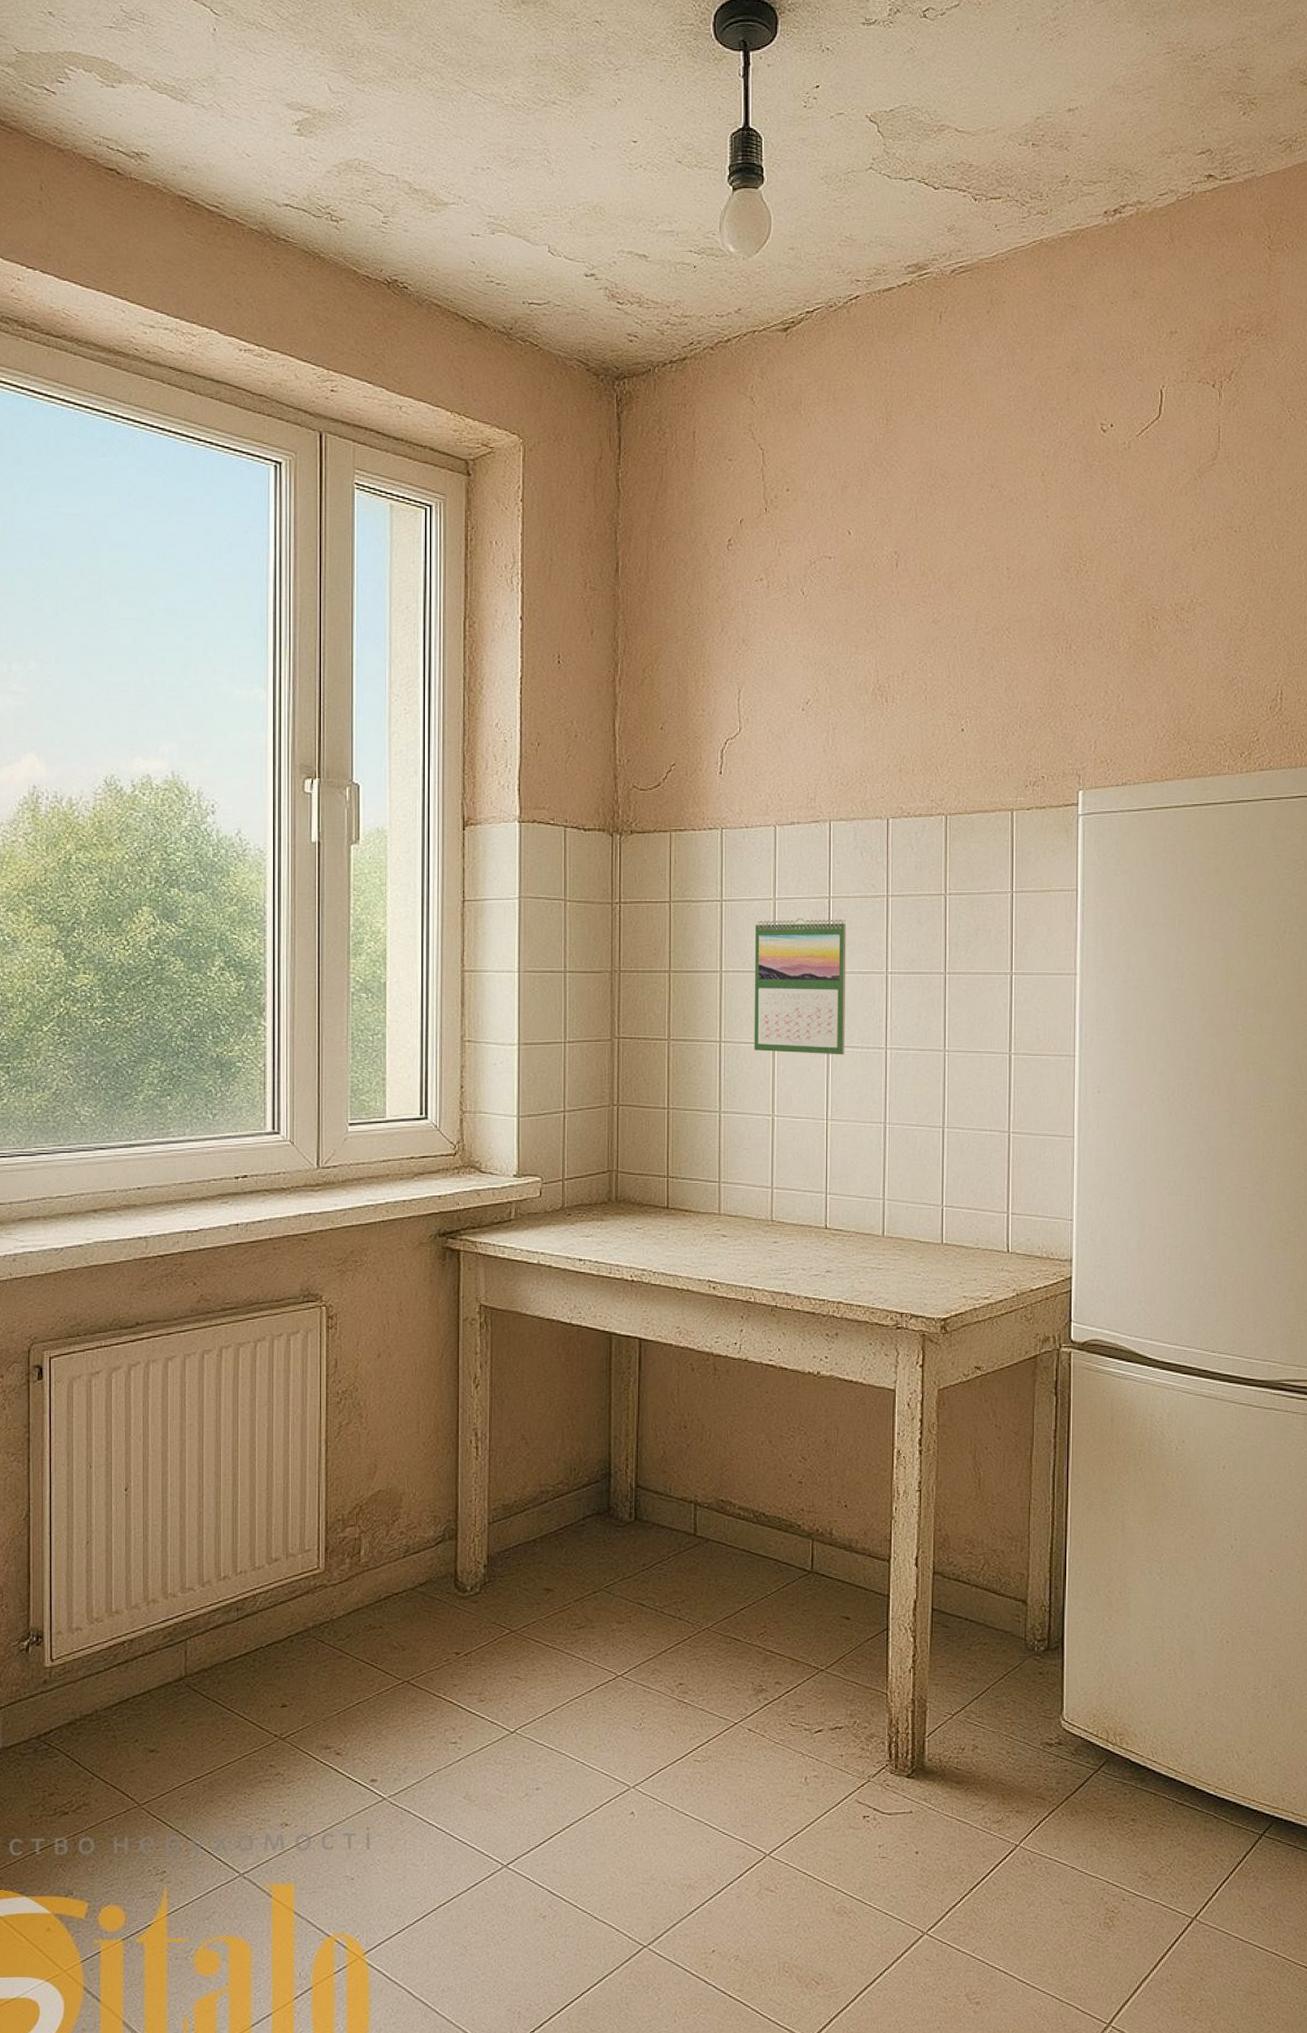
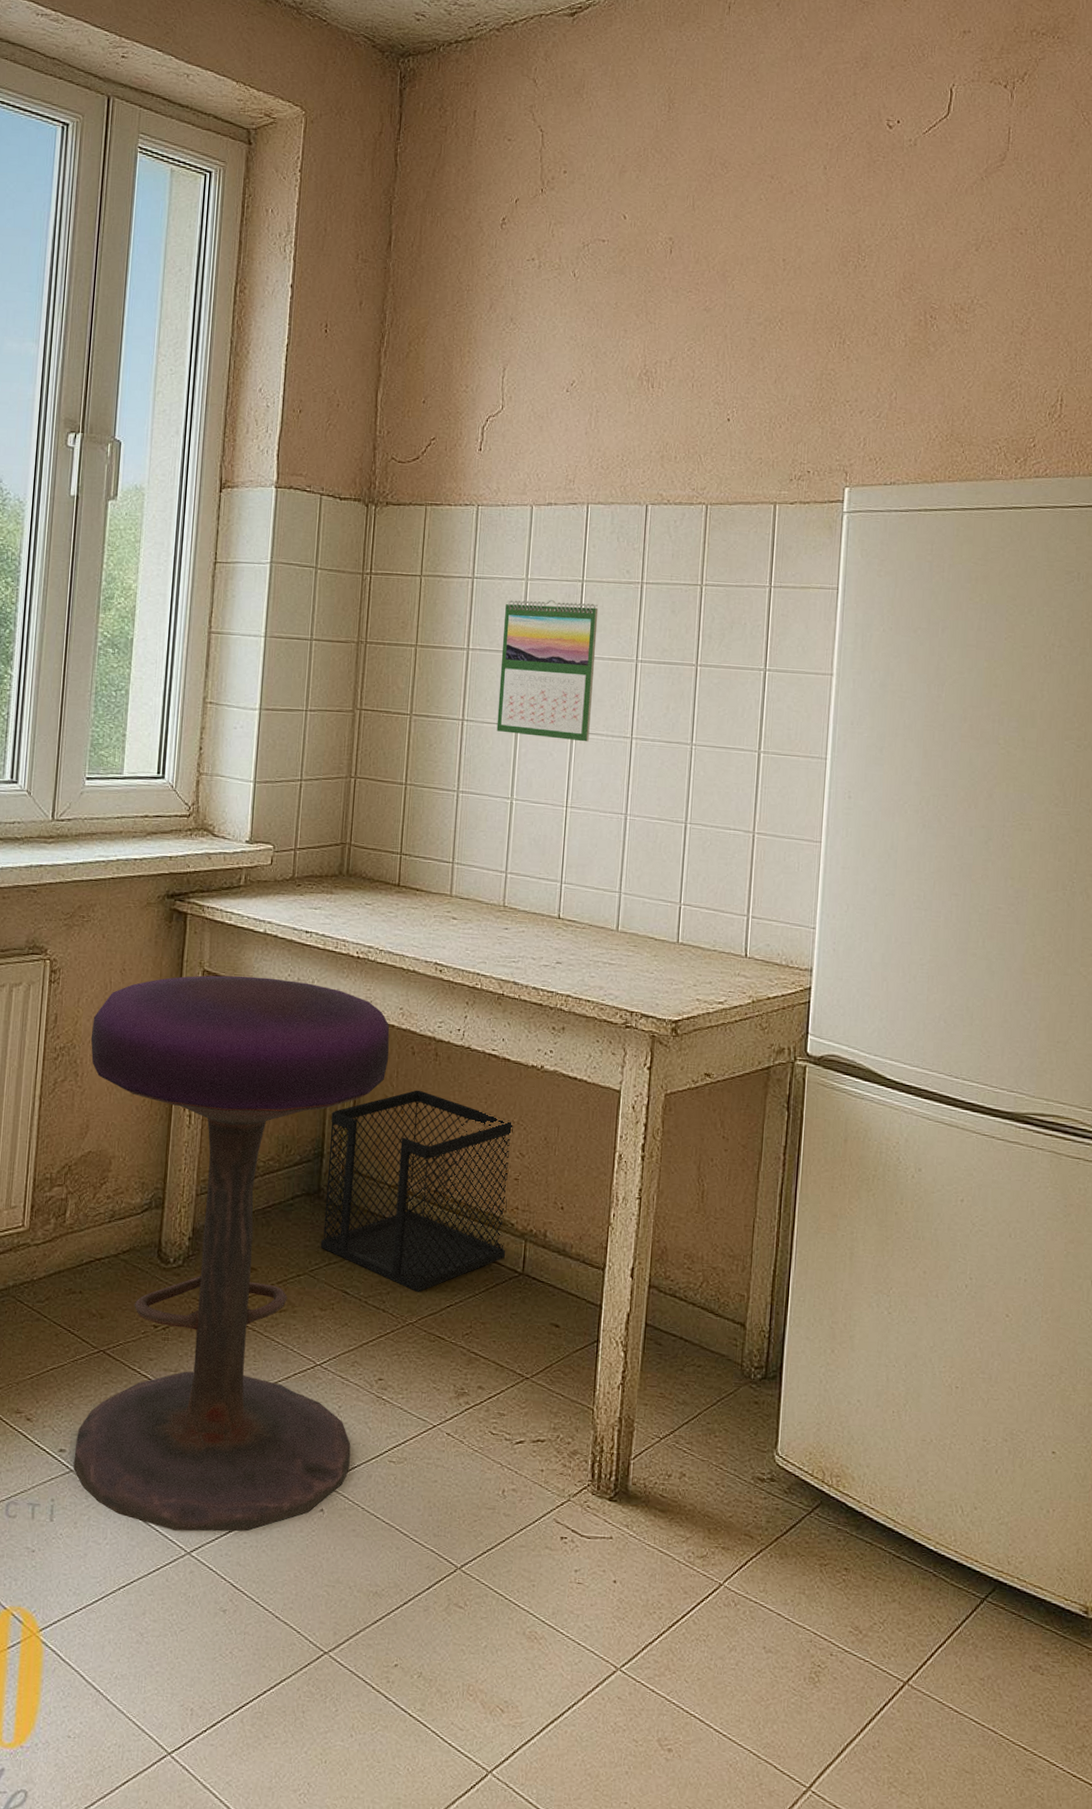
stool: none [372,1307,669,1846] -> present [73,975,390,1531]
wastebasket: none [614,1404,794,1598] -> present [320,1090,513,1292]

